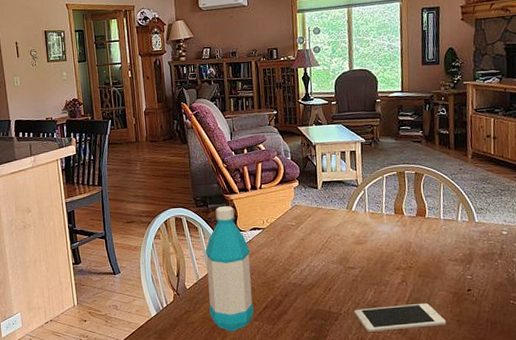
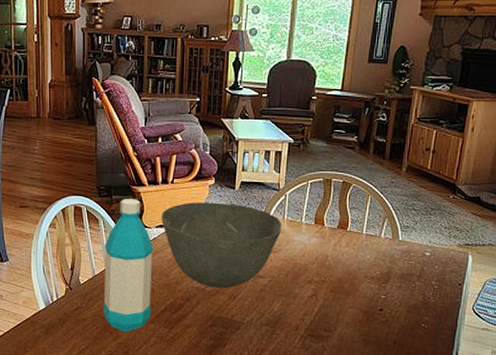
bowl: none [254,202,365,282] -> present [161,202,282,288]
cell phone: present [354,303,447,332] -> none [258,319,353,344]

